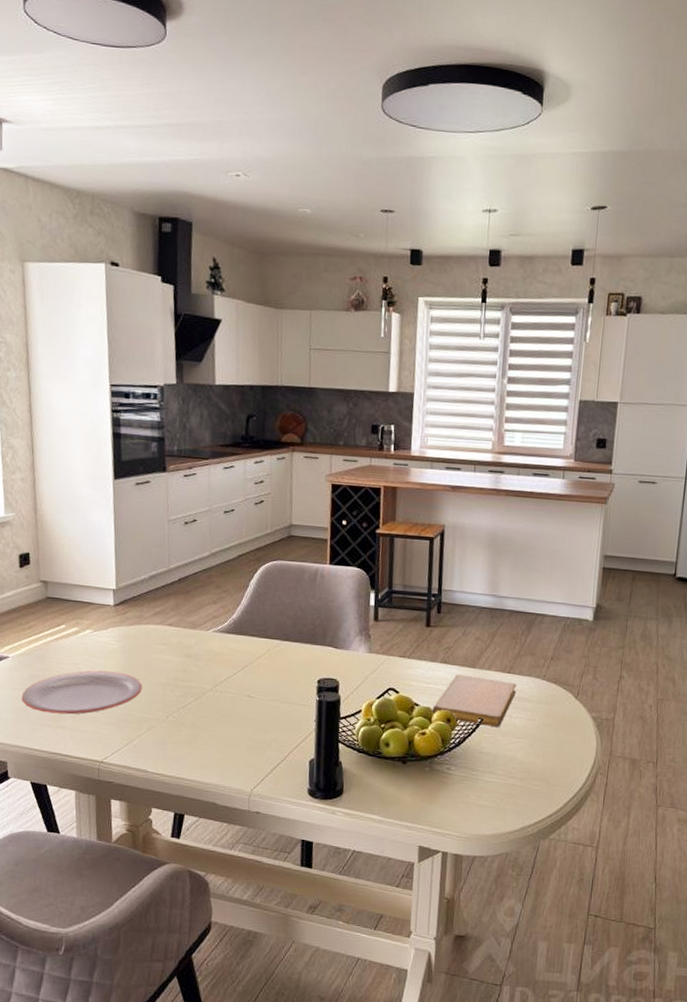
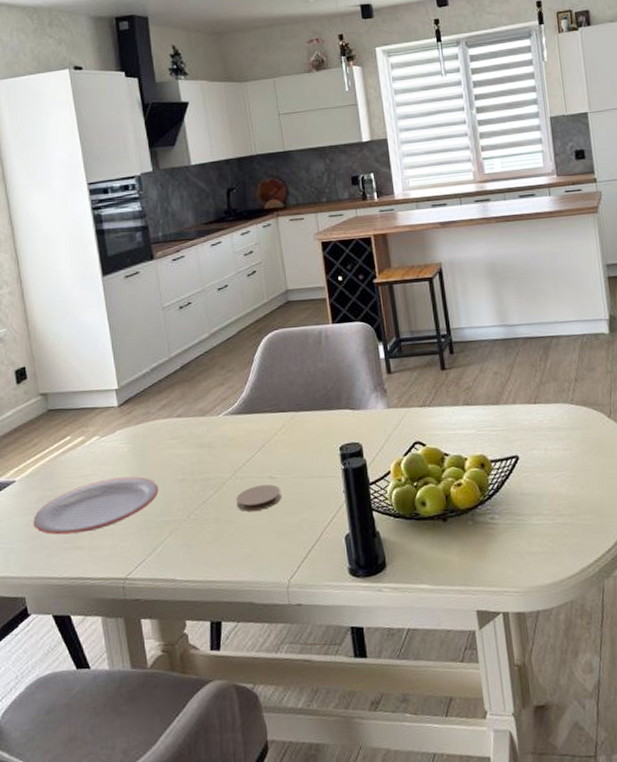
coaster: none [213,700,257,724] -> present [236,484,282,511]
notebook: present [432,674,516,727] -> none [464,412,546,465]

